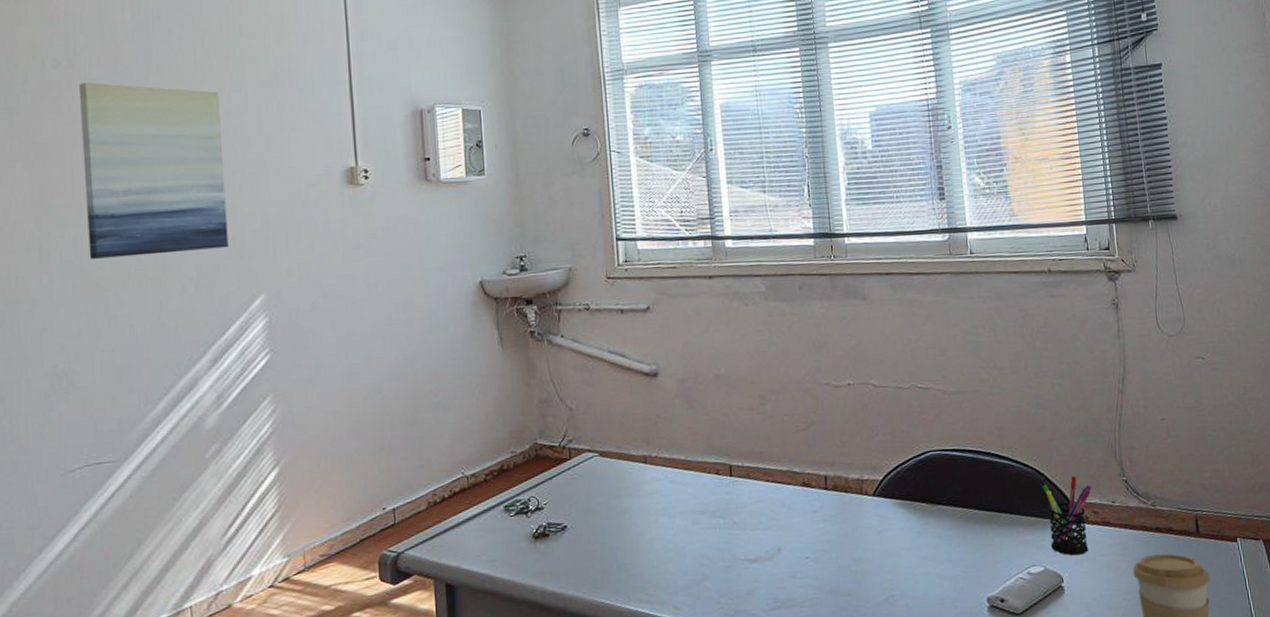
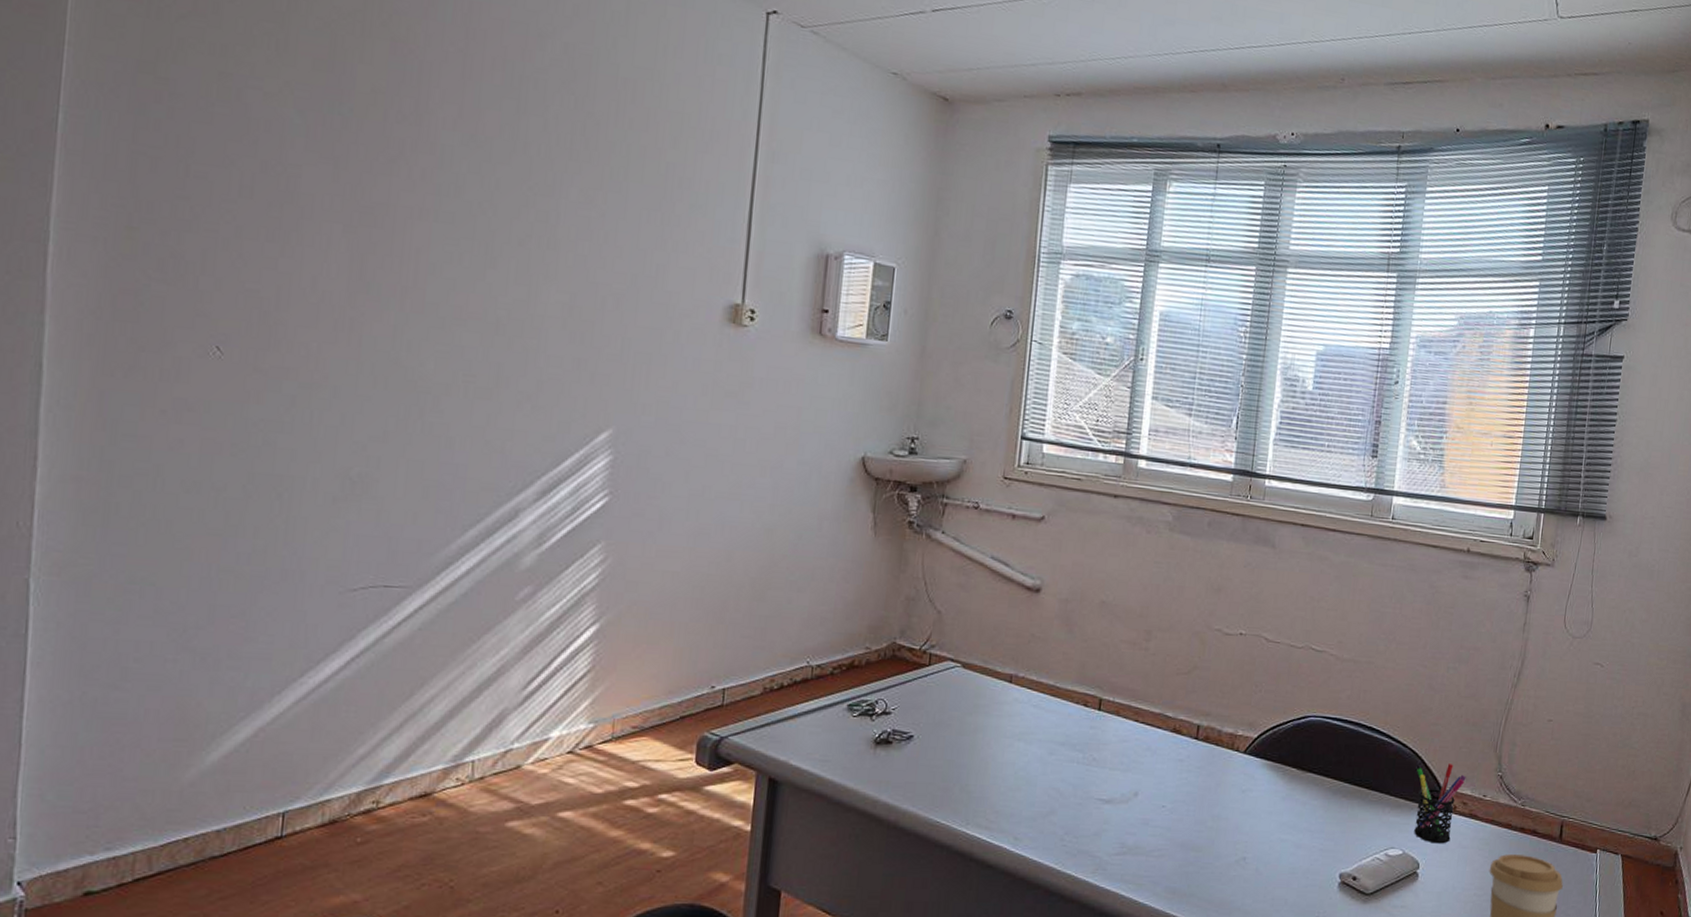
wall art: present [78,82,228,259] -> none [409,145,594,369]

